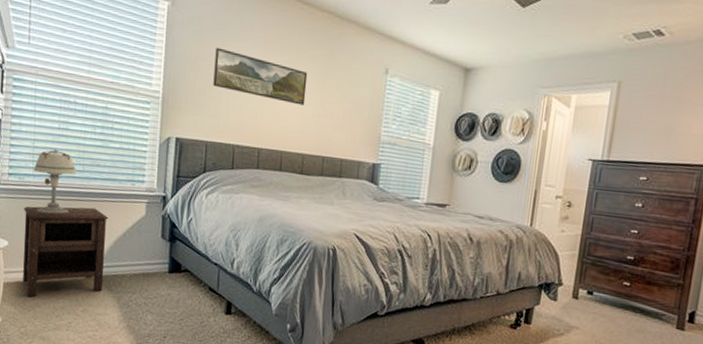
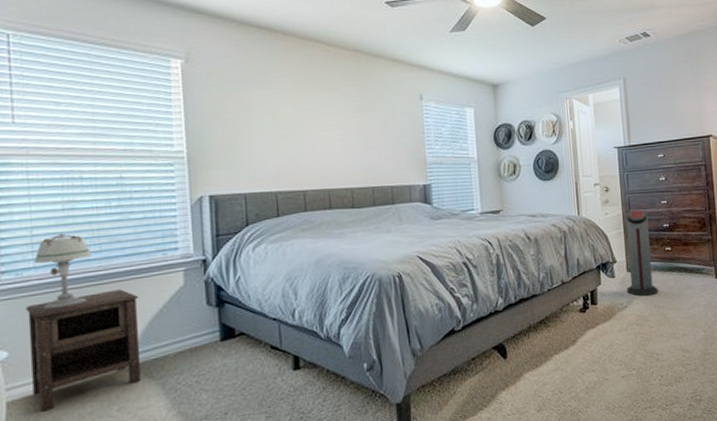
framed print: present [213,47,308,105] -> none [241,98,346,142]
air purifier: none [566,233,612,330] -> present [625,210,658,296]

